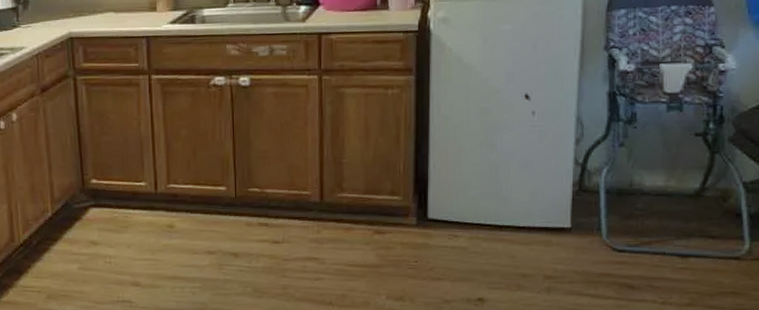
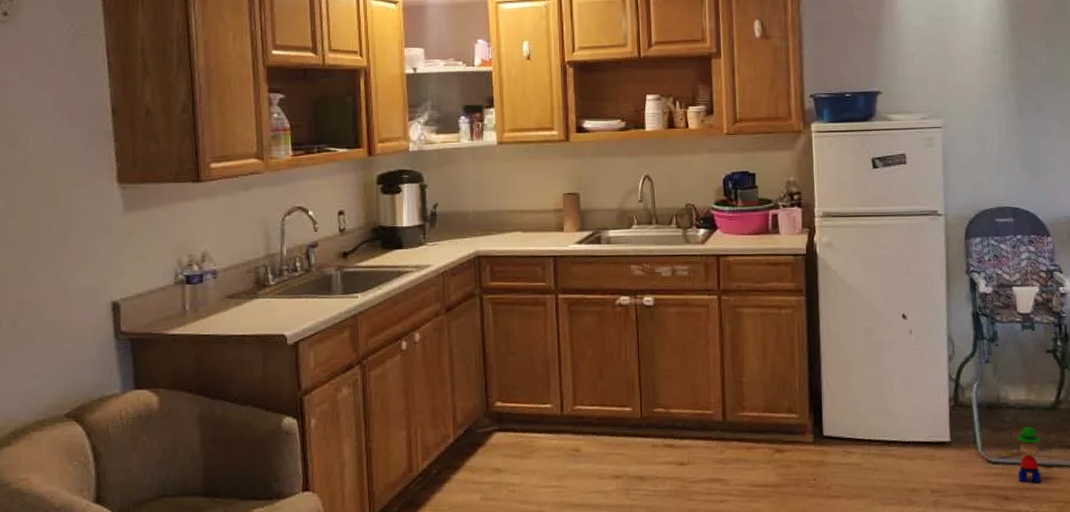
stacking toy: none [647,214,678,273] -> present [1016,426,1041,483]

